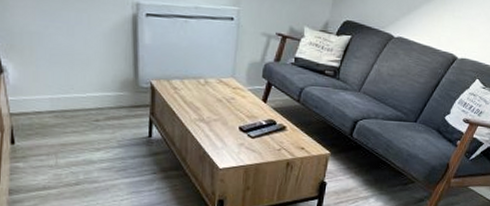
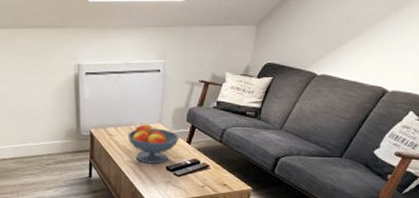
fruit bowl: none [195,76,254,124] -> present [127,123,179,164]

